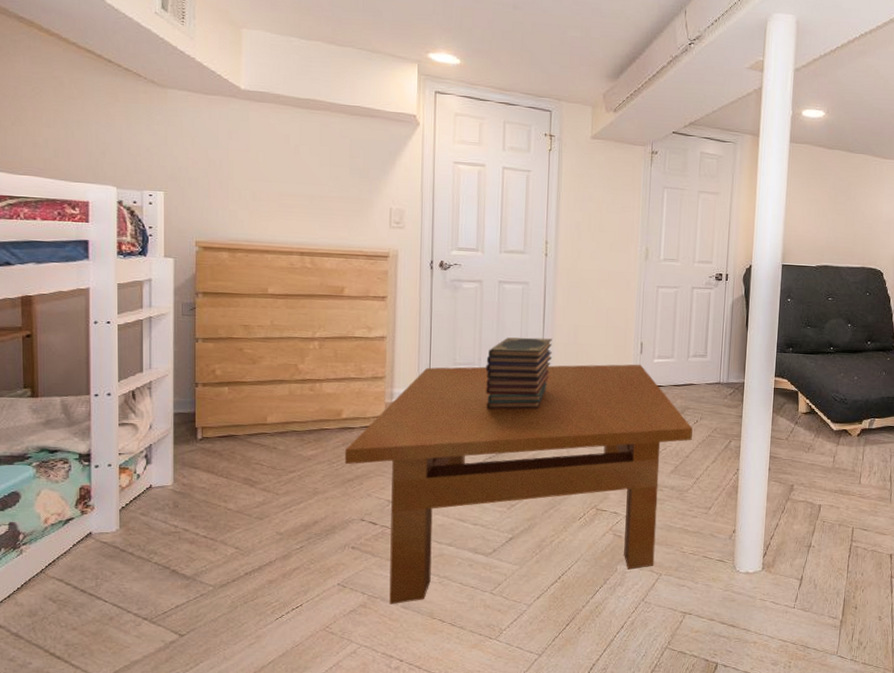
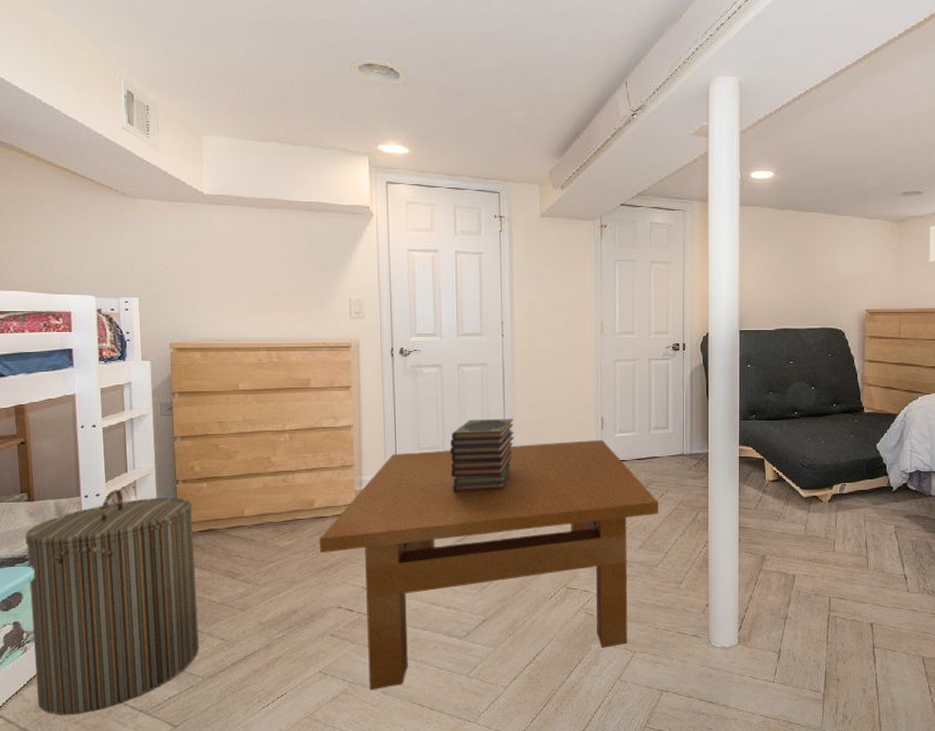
laundry hamper: none [27,389,212,621] -> present [25,489,199,715]

